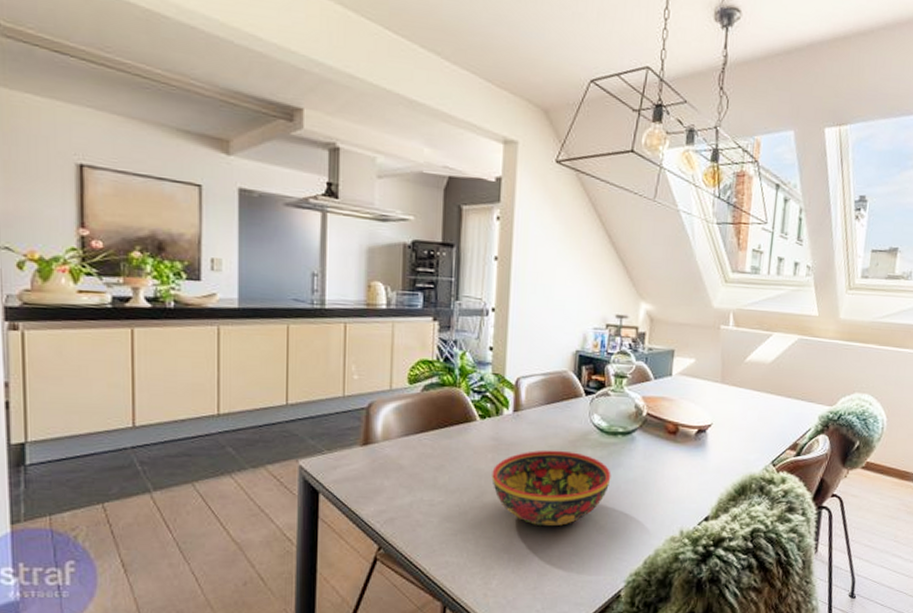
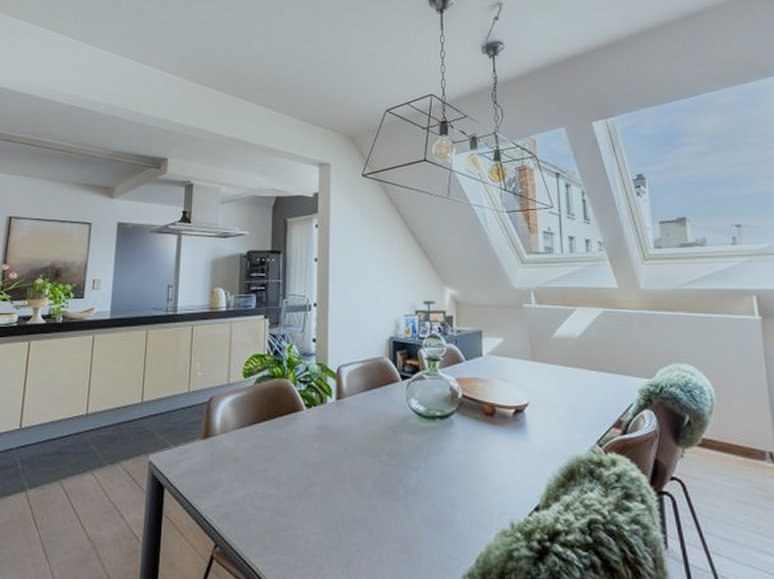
bowl: present [492,450,611,527] -> none [319,437,433,520]

